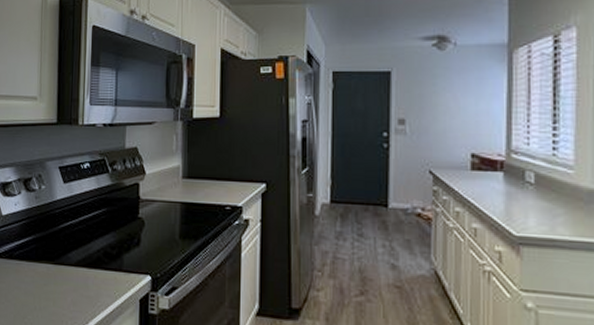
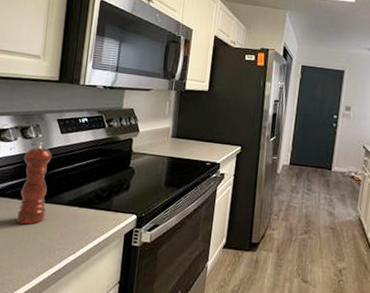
pepper mill: none [27,194,57,290] -> present [17,142,52,225]

